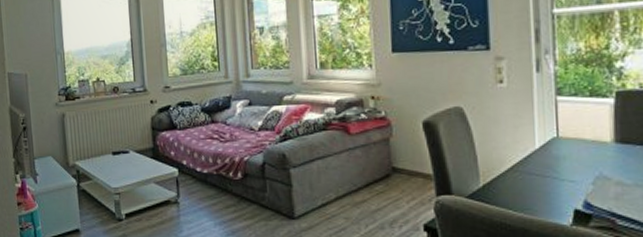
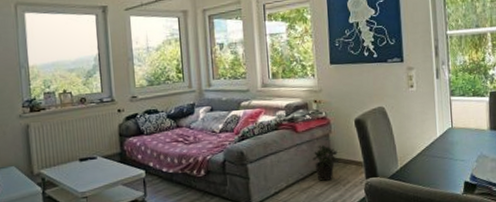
potted plant: none [369,148,400,195] -> present [313,143,338,181]

